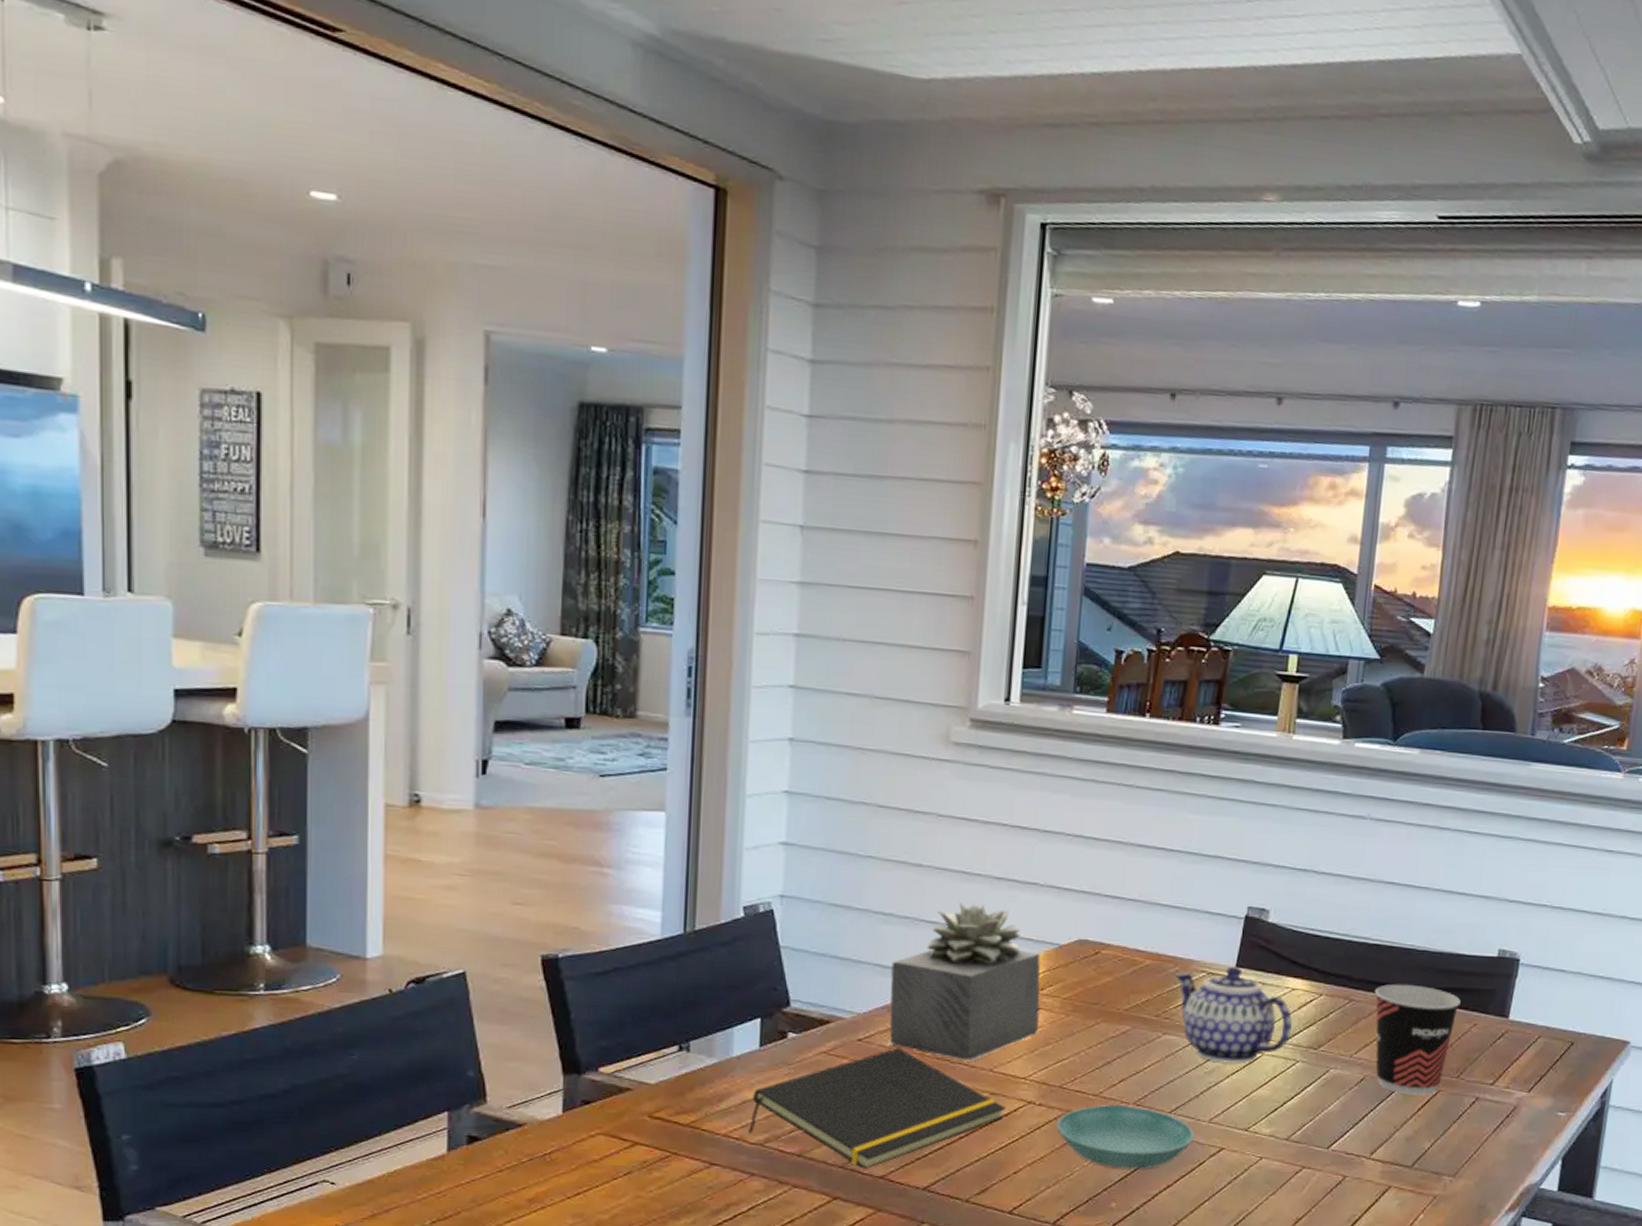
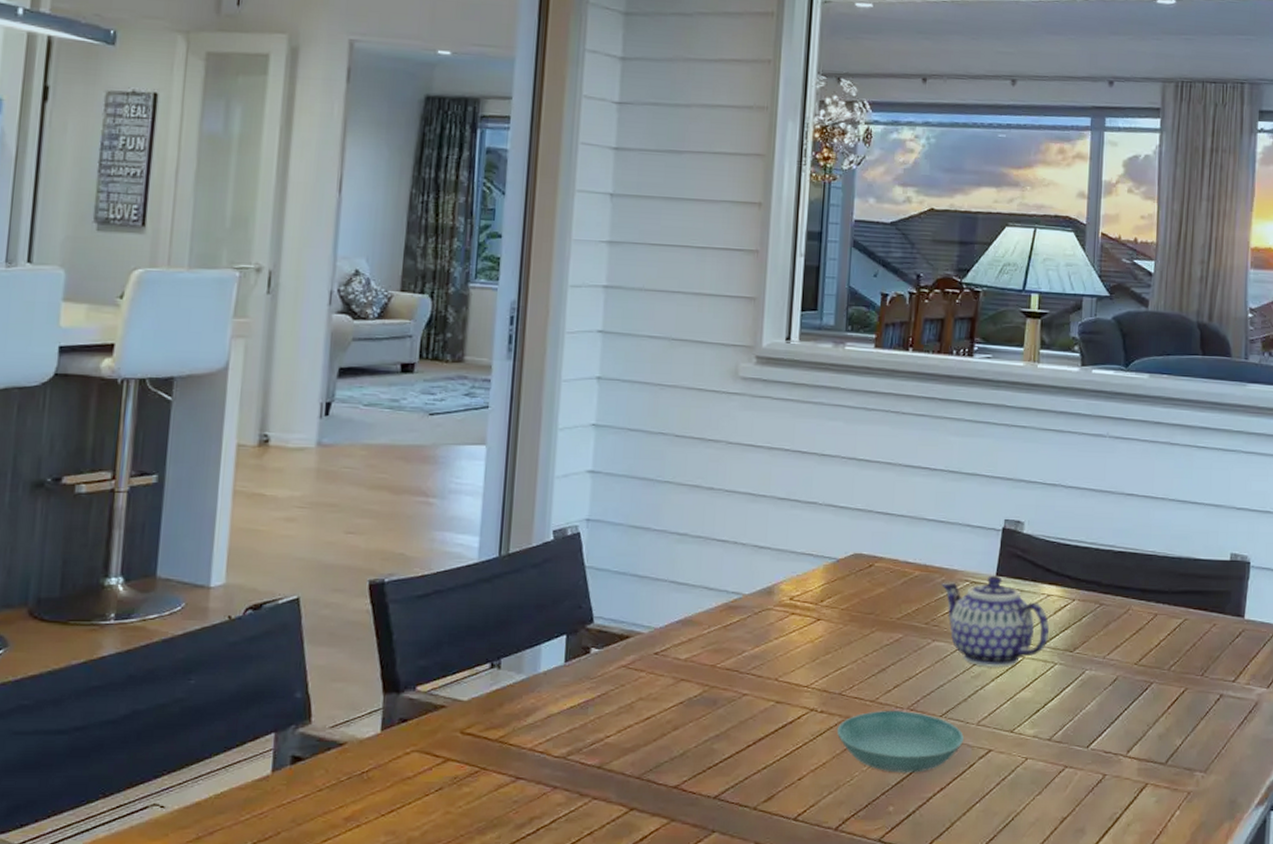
notepad: present [748,1048,1006,1169] -> none [552,660,790,779]
succulent plant: present [888,902,1041,1061] -> none [682,521,821,671]
cup: present [1374,984,1461,1096] -> none [1122,588,1200,694]

